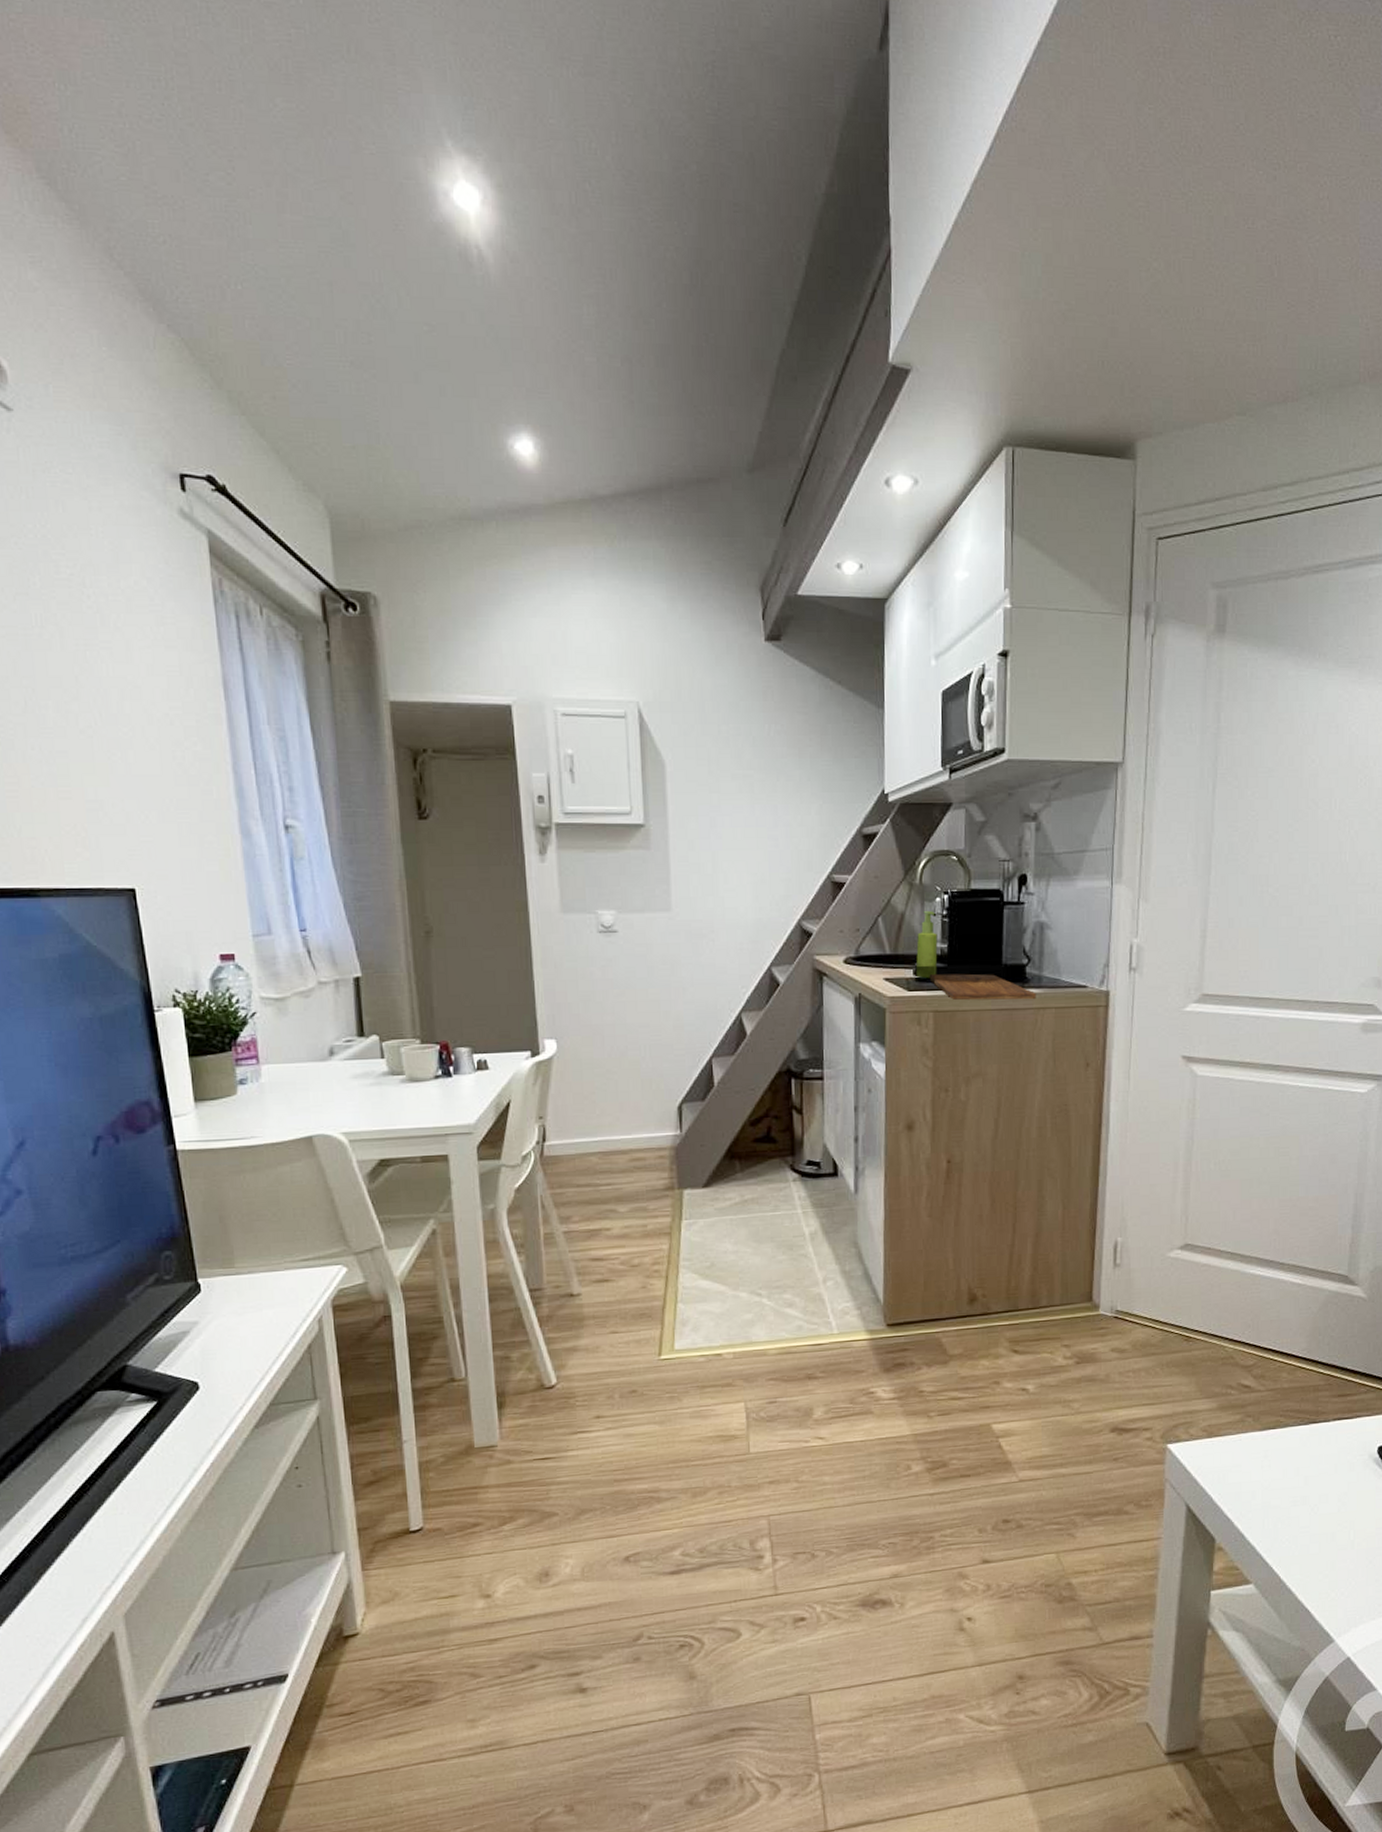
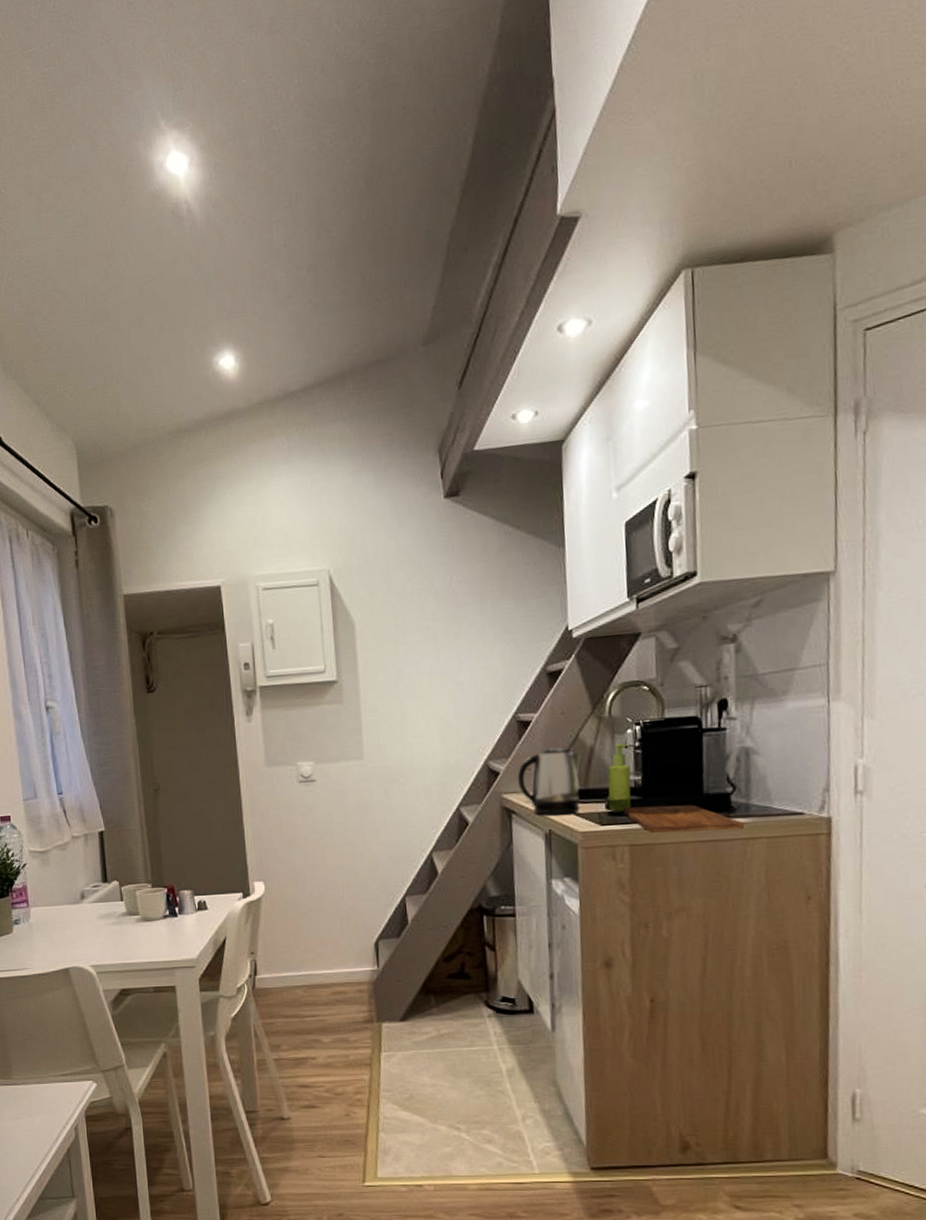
kettle: none [829,911,892,979] -> present [517,747,581,816]

